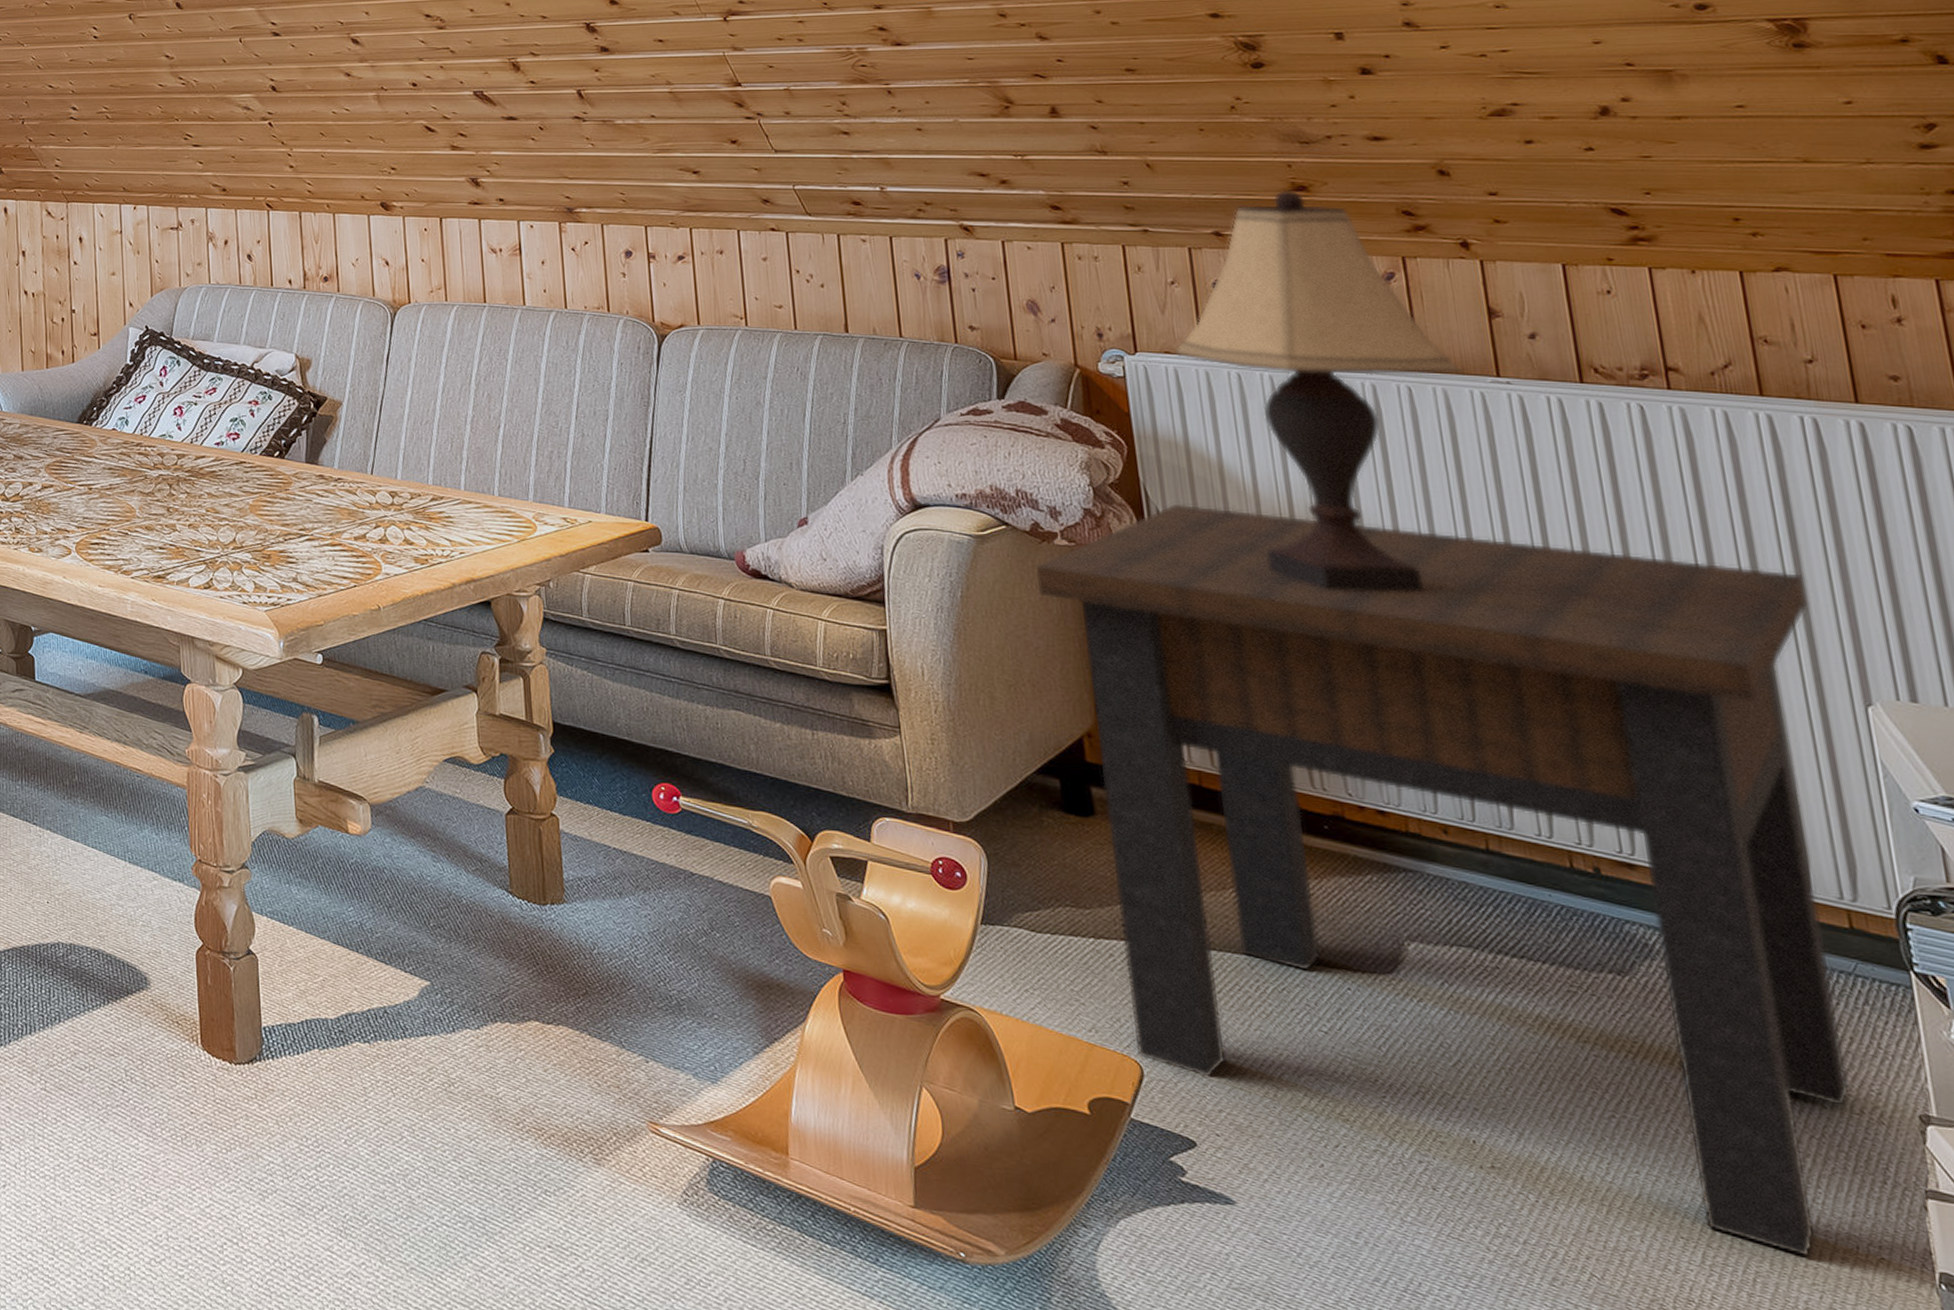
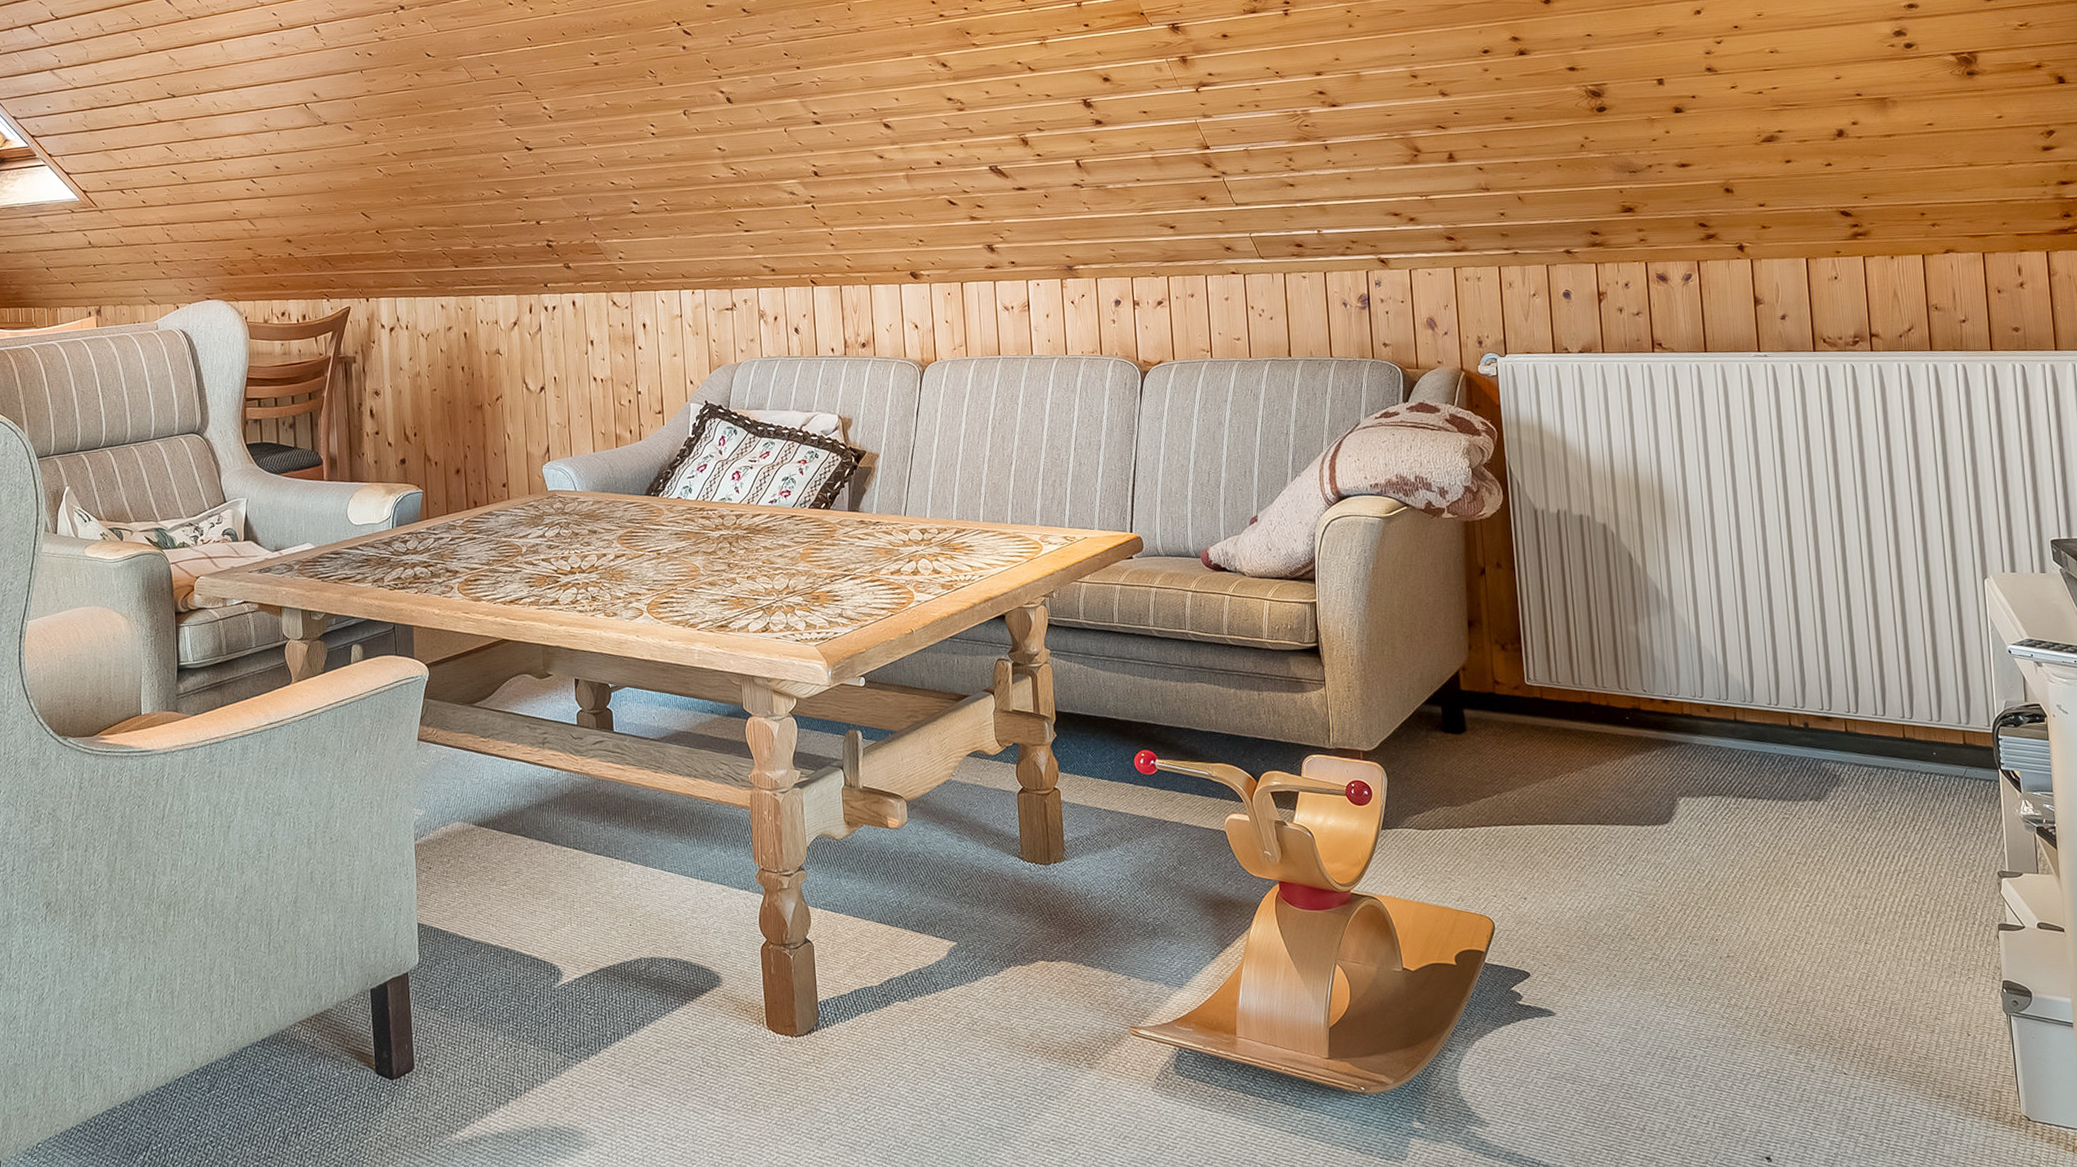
side table: present [1035,504,1850,1258] -> none [1428,474,1957,986]
lamp: present [1175,189,1464,593] -> none [1534,211,1736,533]

